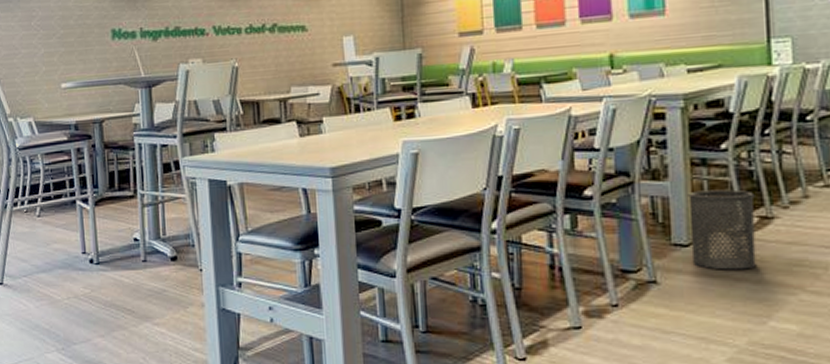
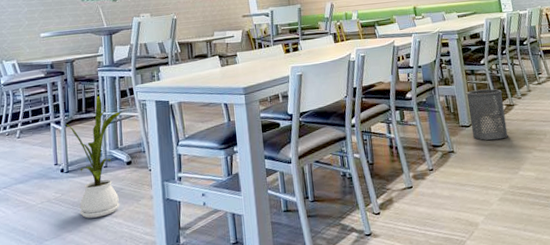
house plant: none [93,168,165,323] -> present [64,95,122,219]

